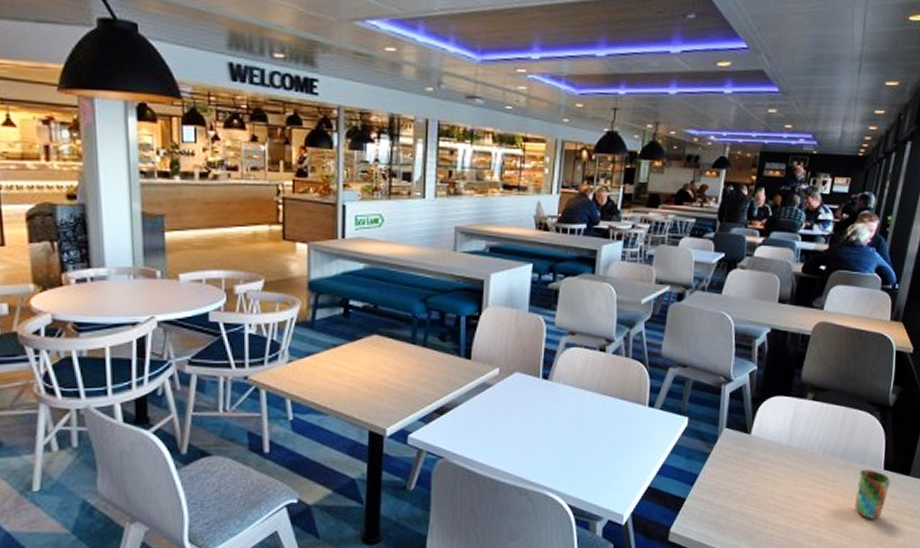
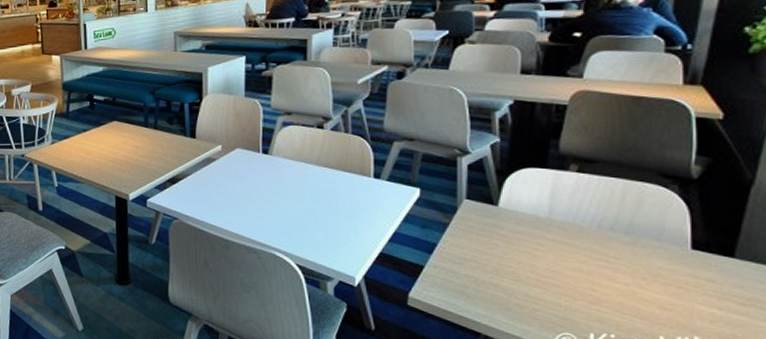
cup: present [854,470,891,519] -> none [651,248,704,303]

